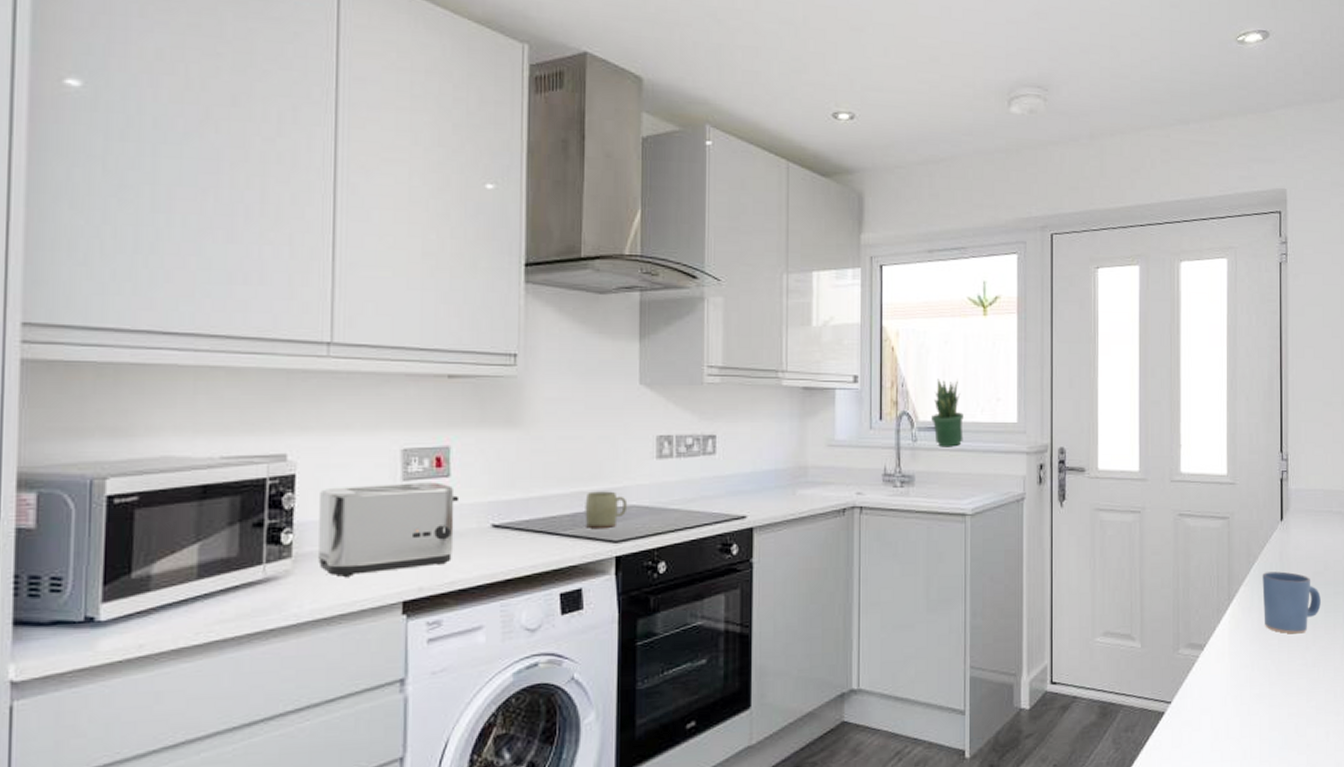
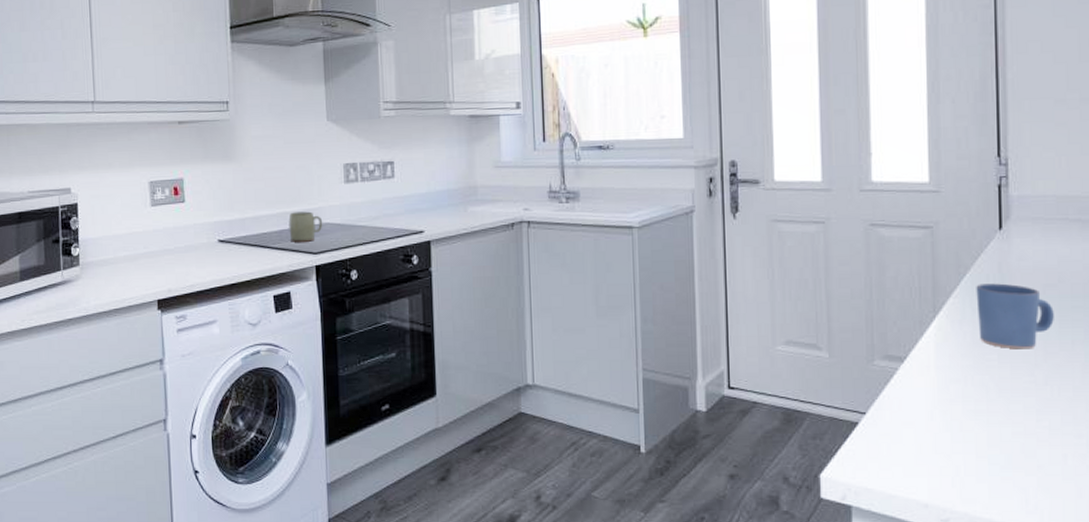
toaster: present [318,482,460,577] -> none [95,207,193,280]
planter: present [931,379,964,447] -> none [594,99,628,165]

